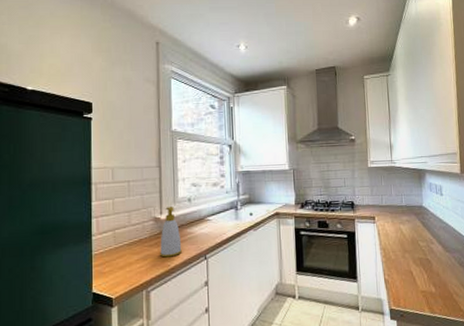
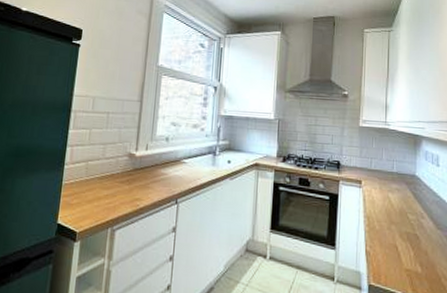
soap bottle: present [160,206,182,258] -> none [130,144,154,197]

